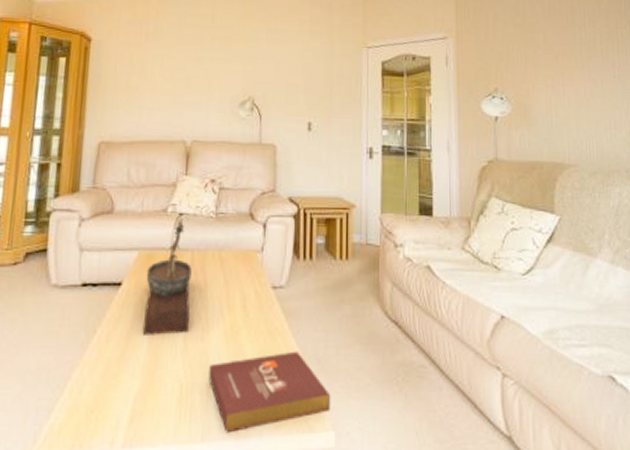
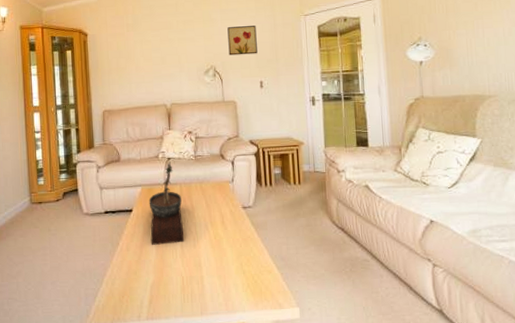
book: present [208,351,331,434] -> none [201,252,295,310]
wall art: none [272,51,309,88] -> present [227,26,258,56]

